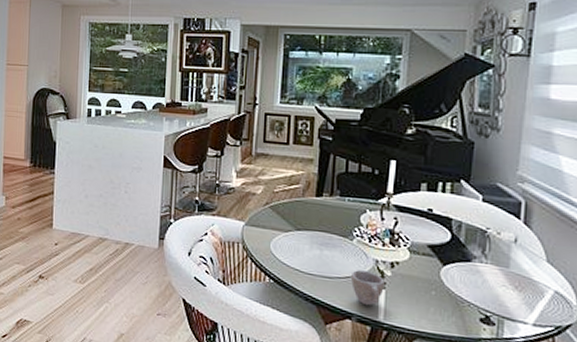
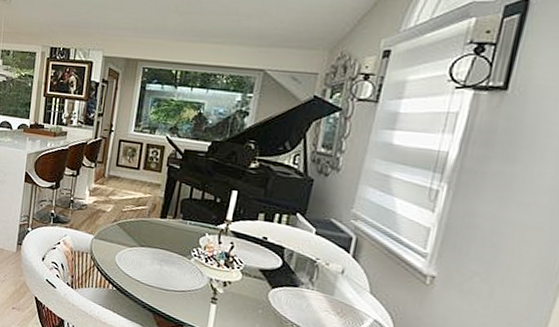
cup: present [351,270,385,306] -> none [186,285,217,318]

